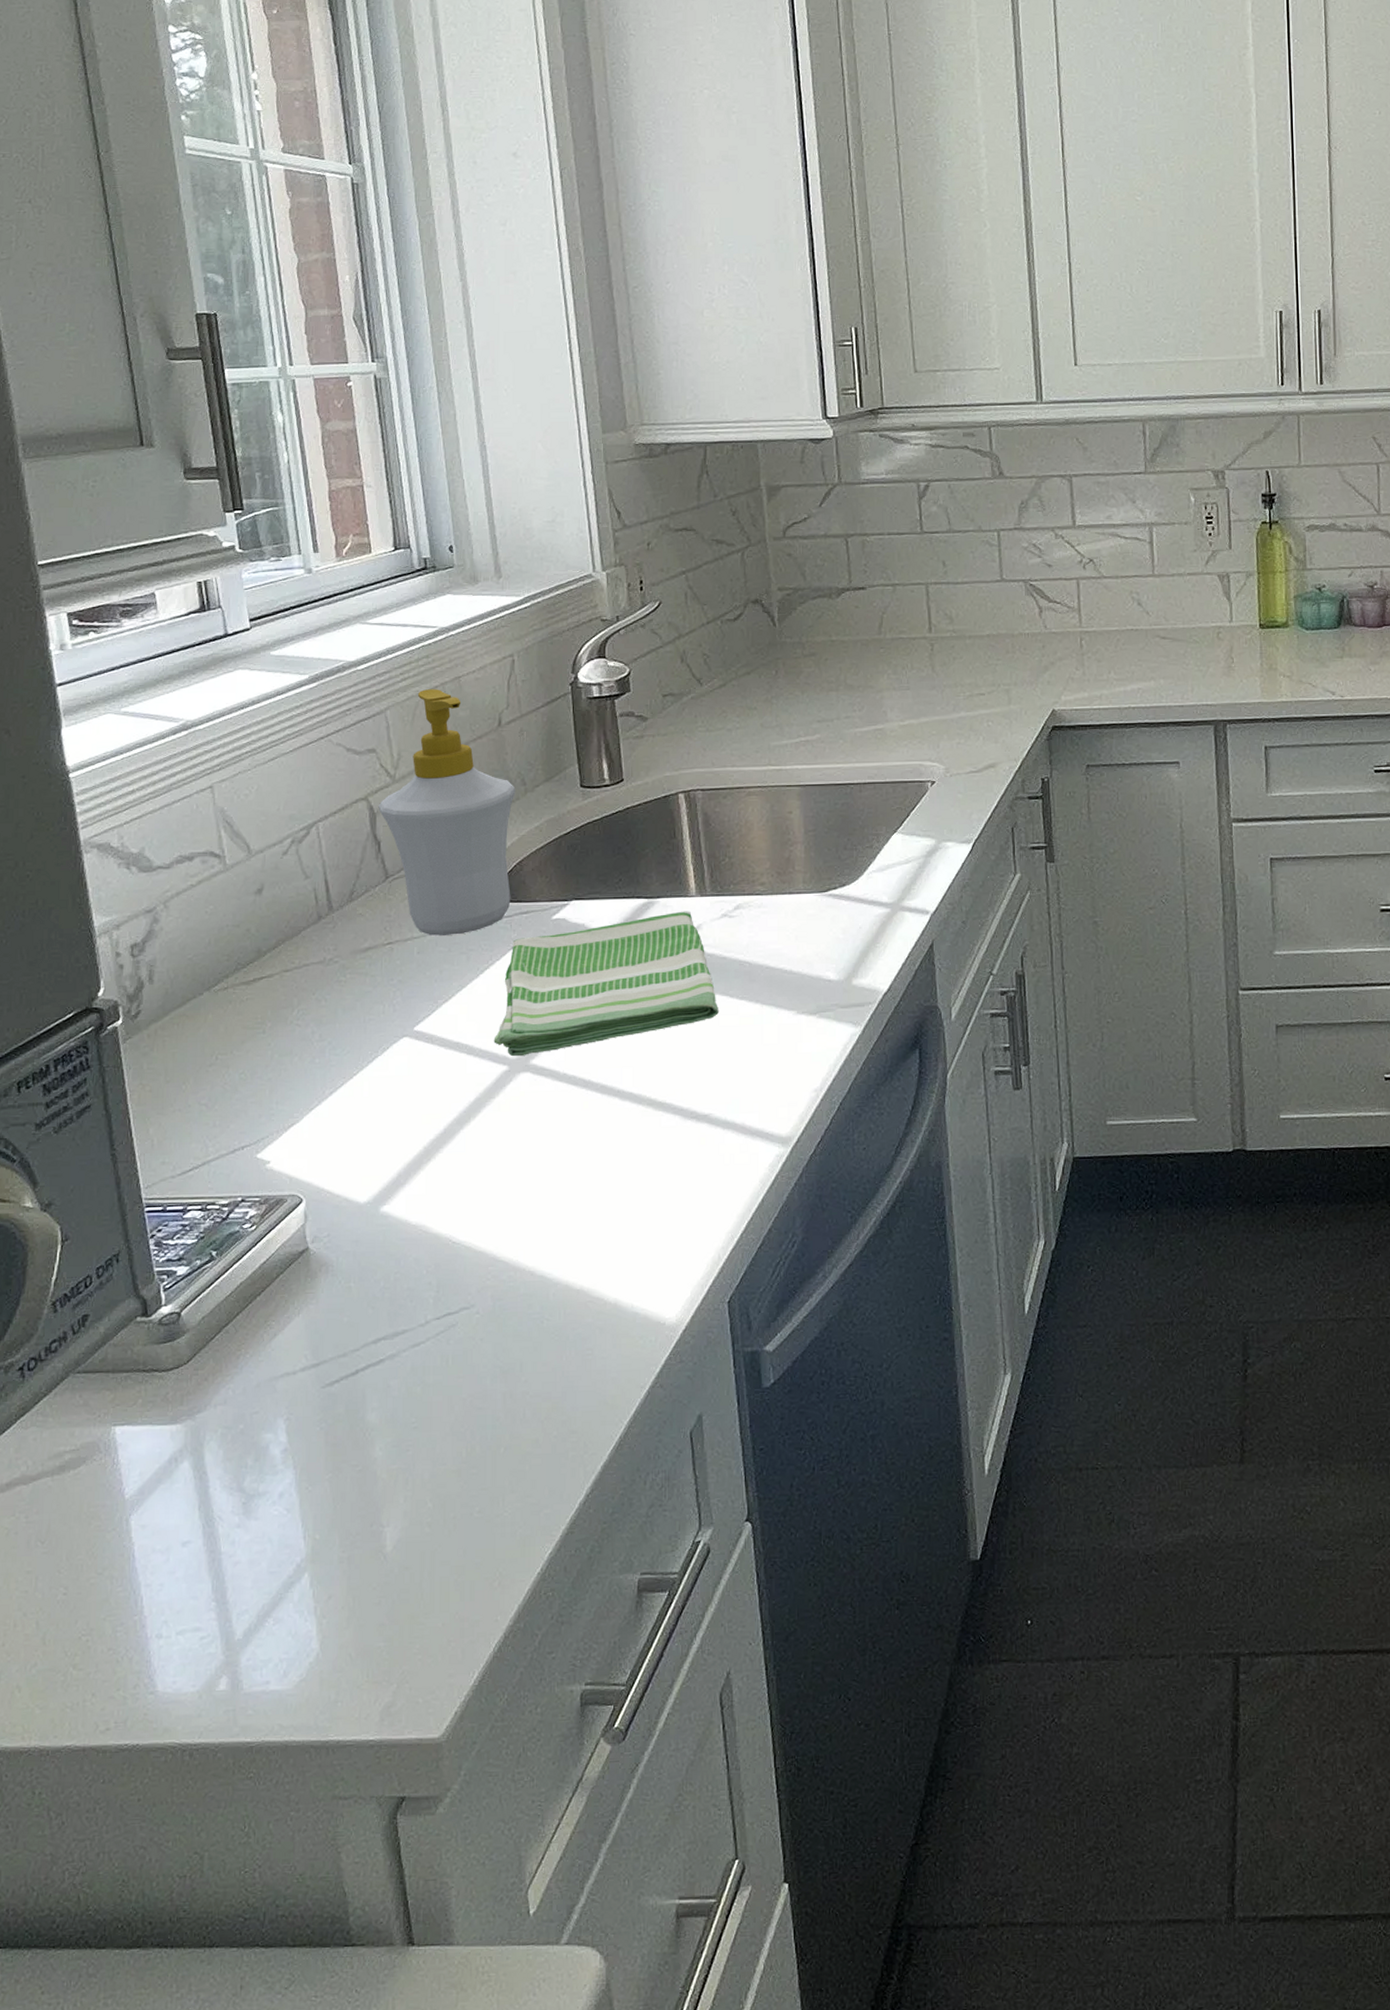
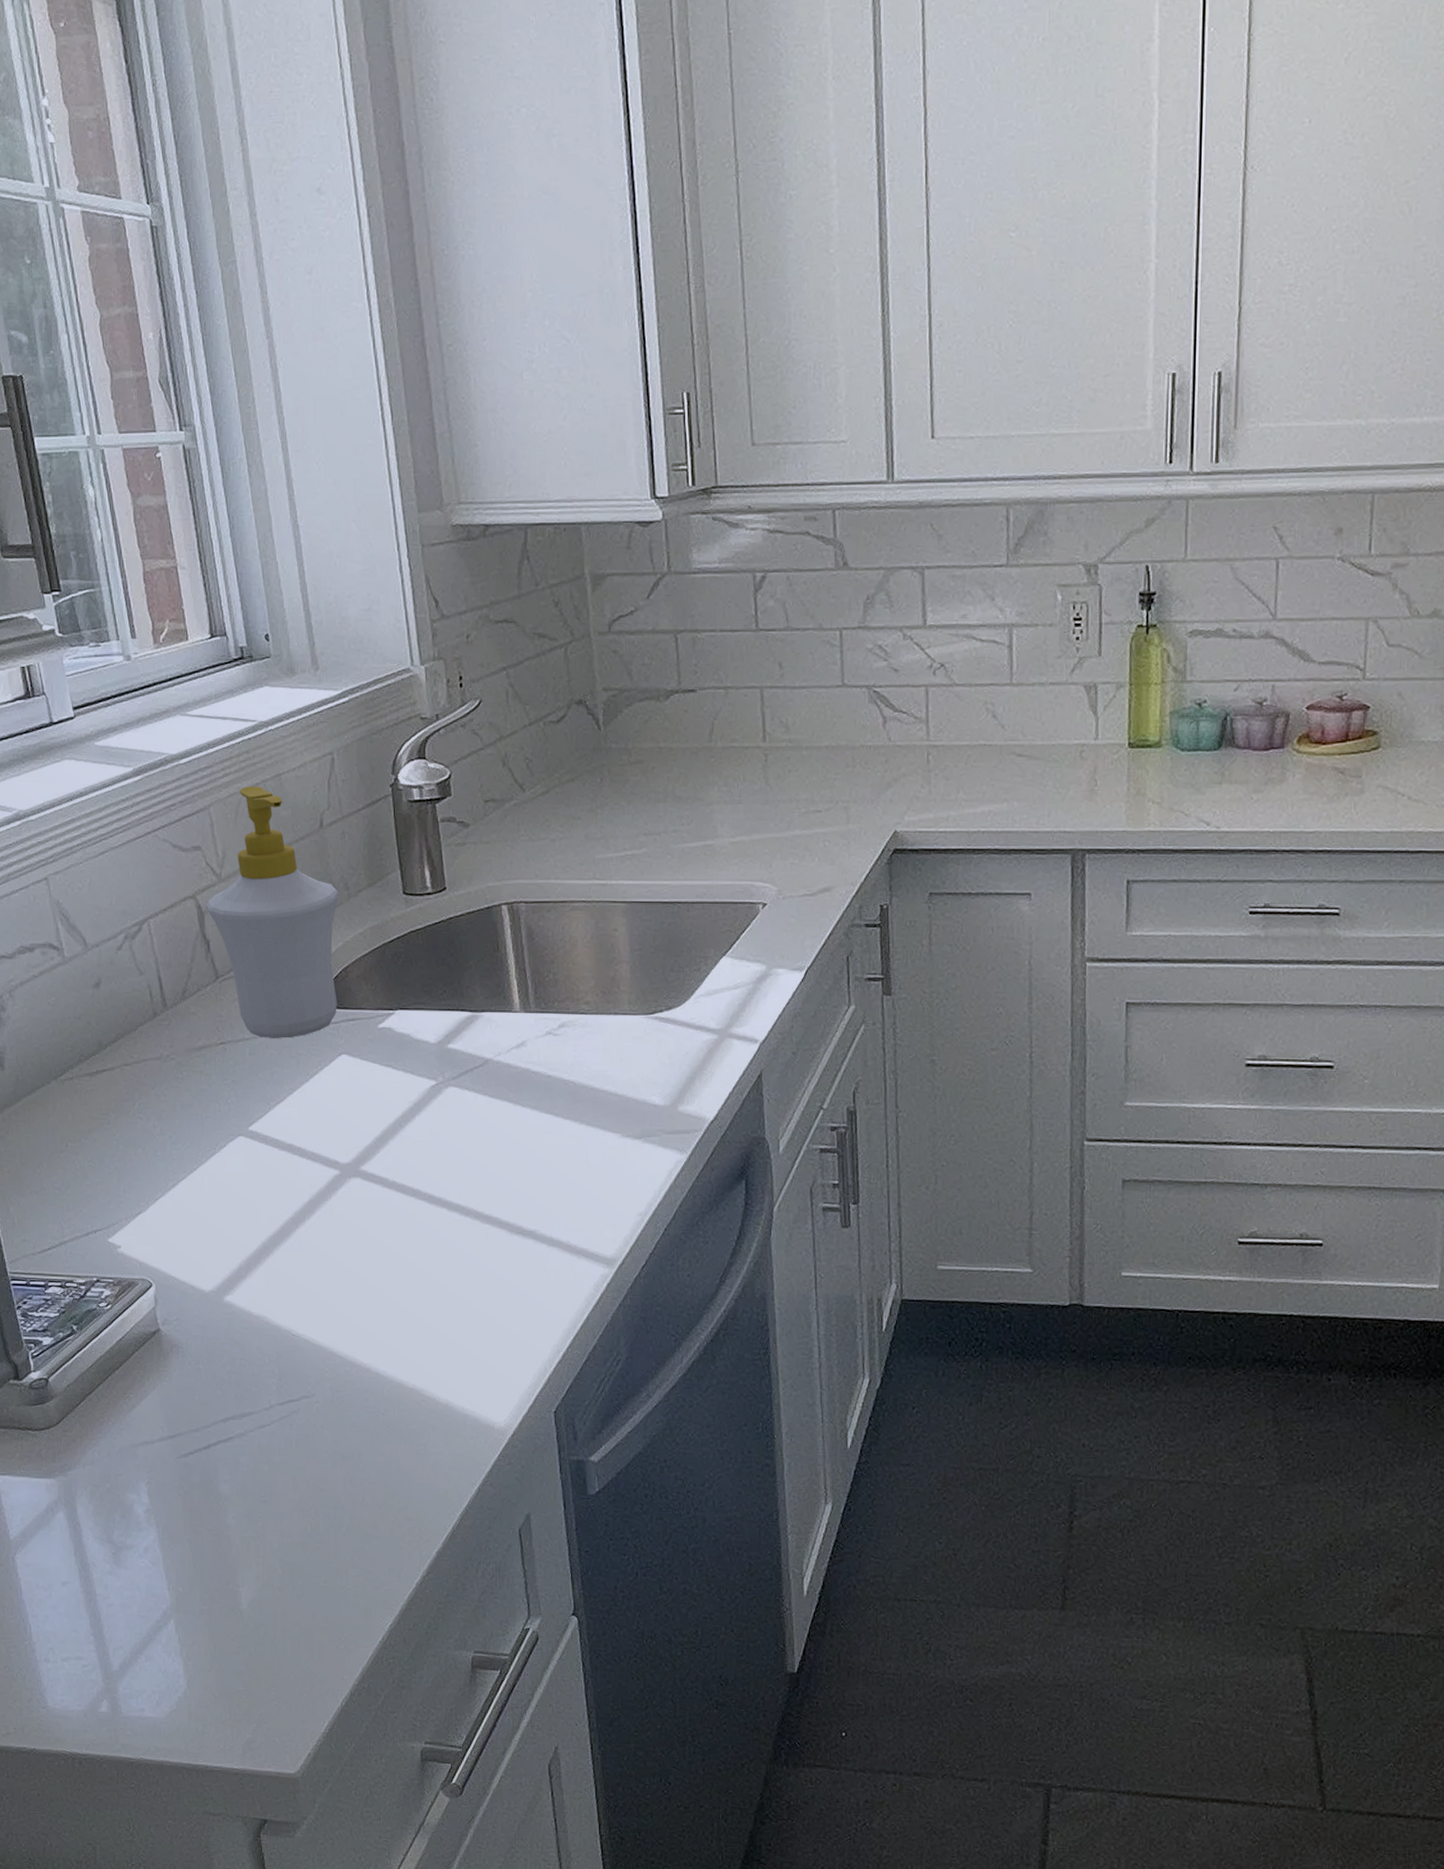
dish towel: present [494,911,718,1057] -> none [325,1026,543,1162]

